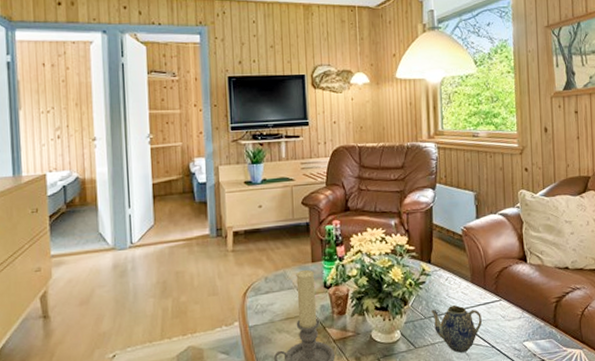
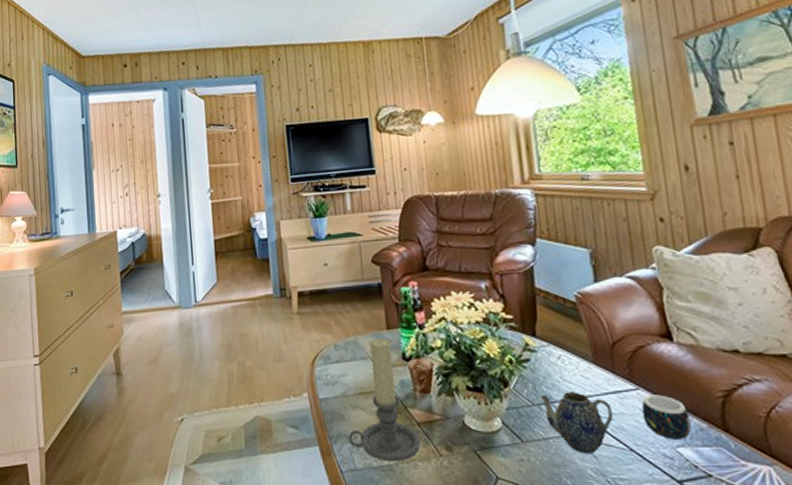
mug: none [502,303,534,337] -> present [641,394,692,440]

